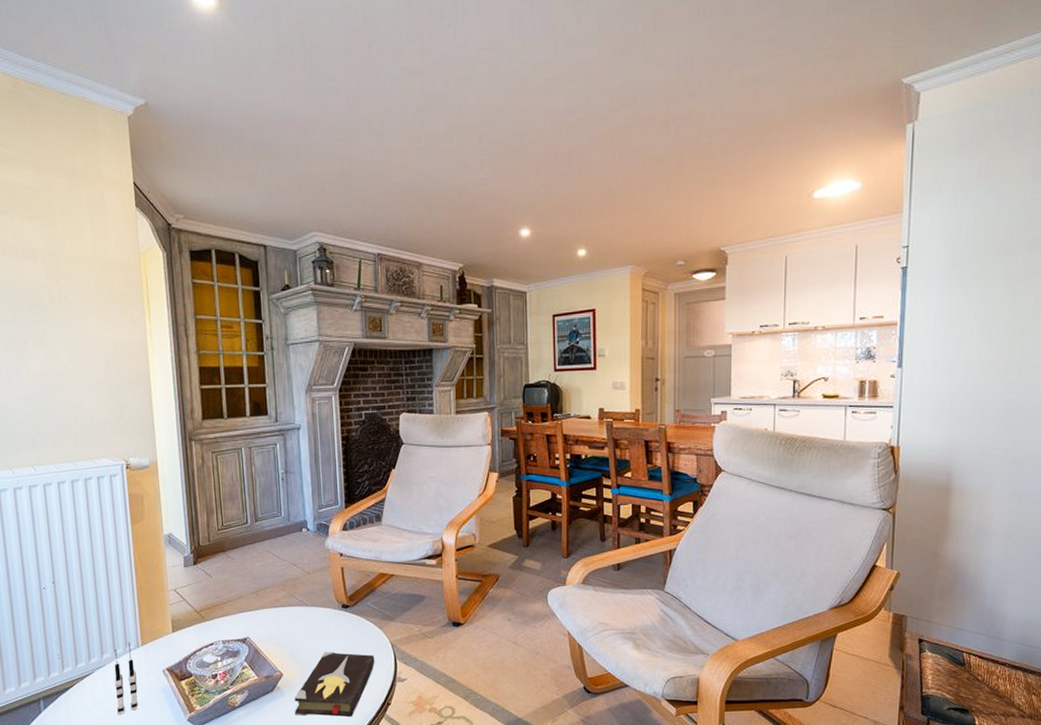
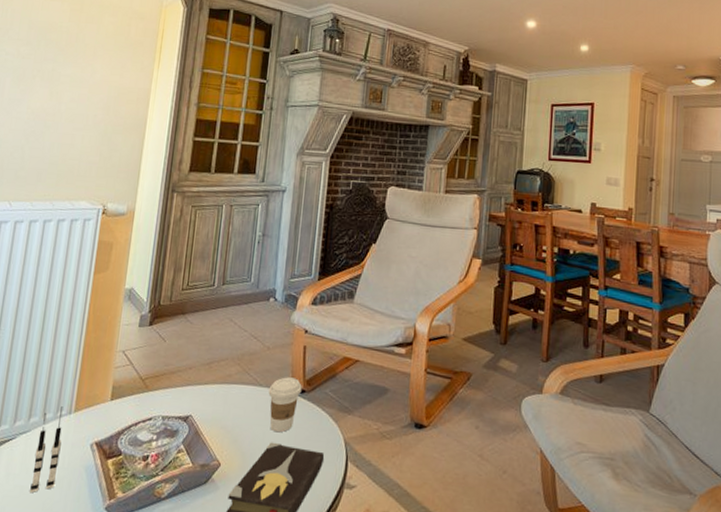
coffee cup: none [315,596,346,643] -> present [268,377,302,433]

